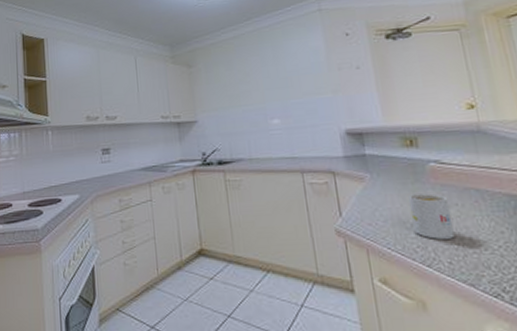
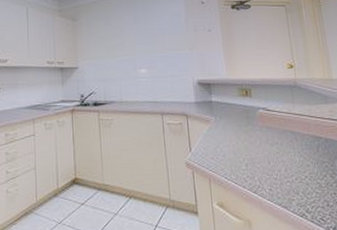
mug: present [408,193,455,239] -> none [242,134,275,171]

